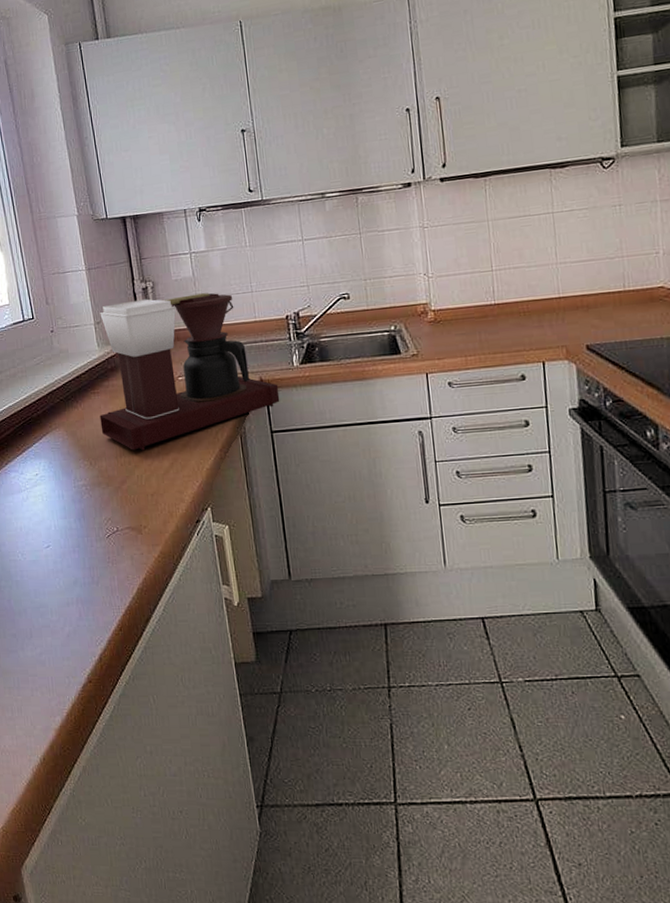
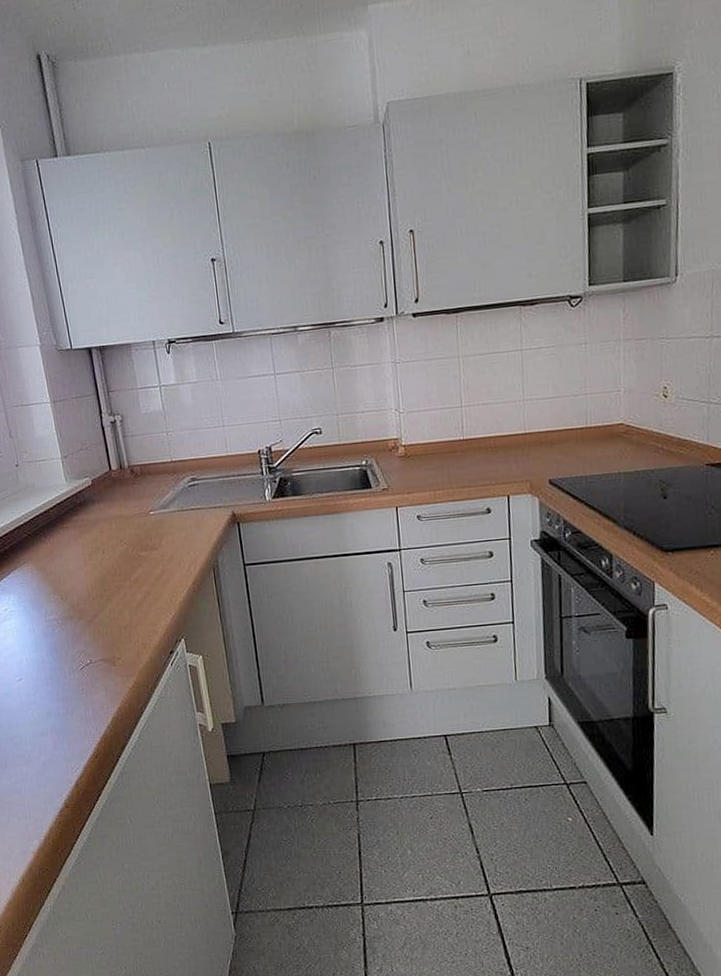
coffee maker: present [100,293,280,451] -> none [67,427,253,585]

